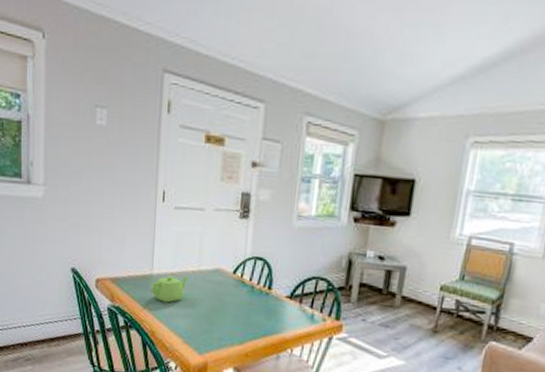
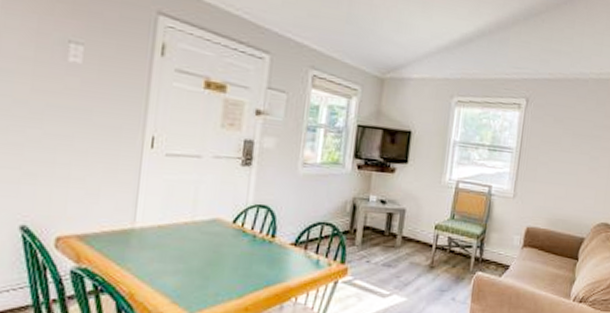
teapot: present [151,275,190,303] -> none [131,228,181,259]

